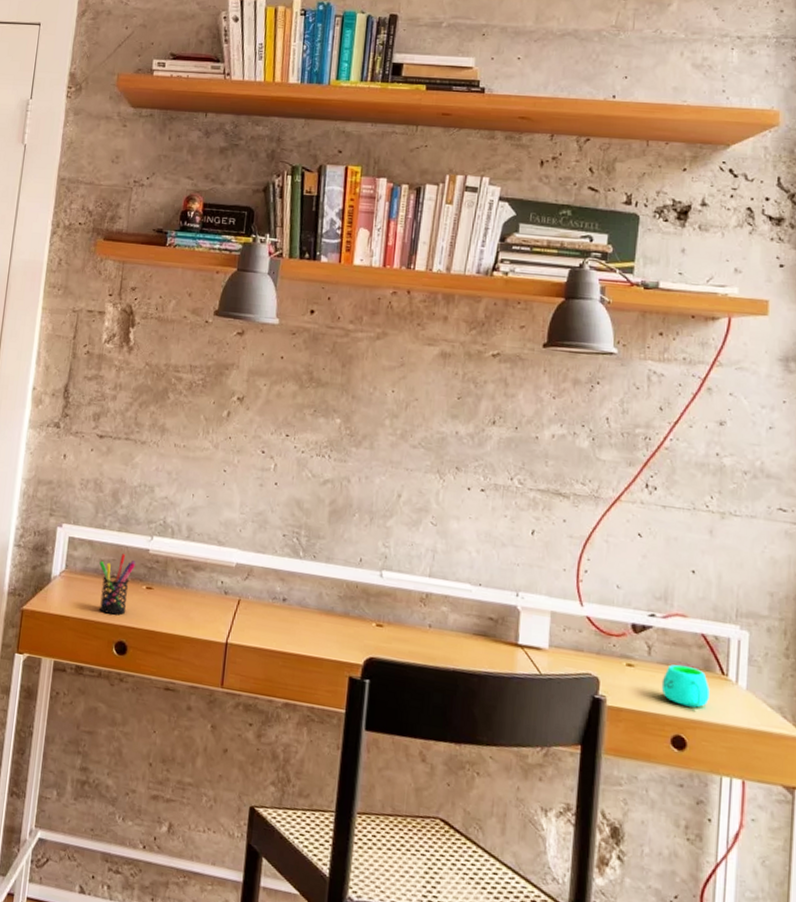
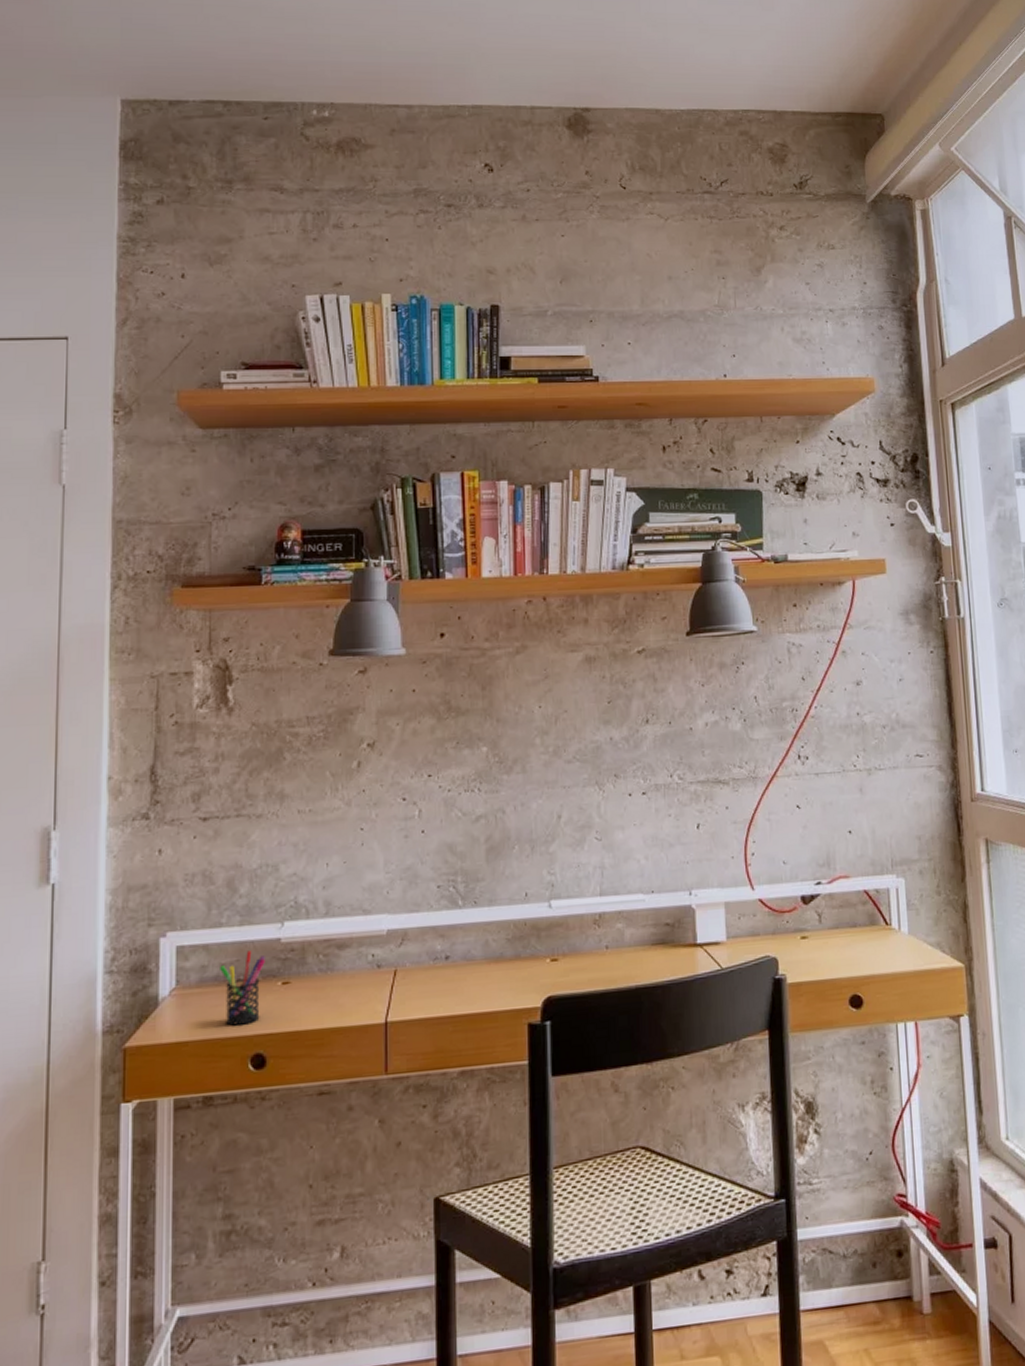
mug: present [661,664,710,708] -> none [834,924,878,965]

